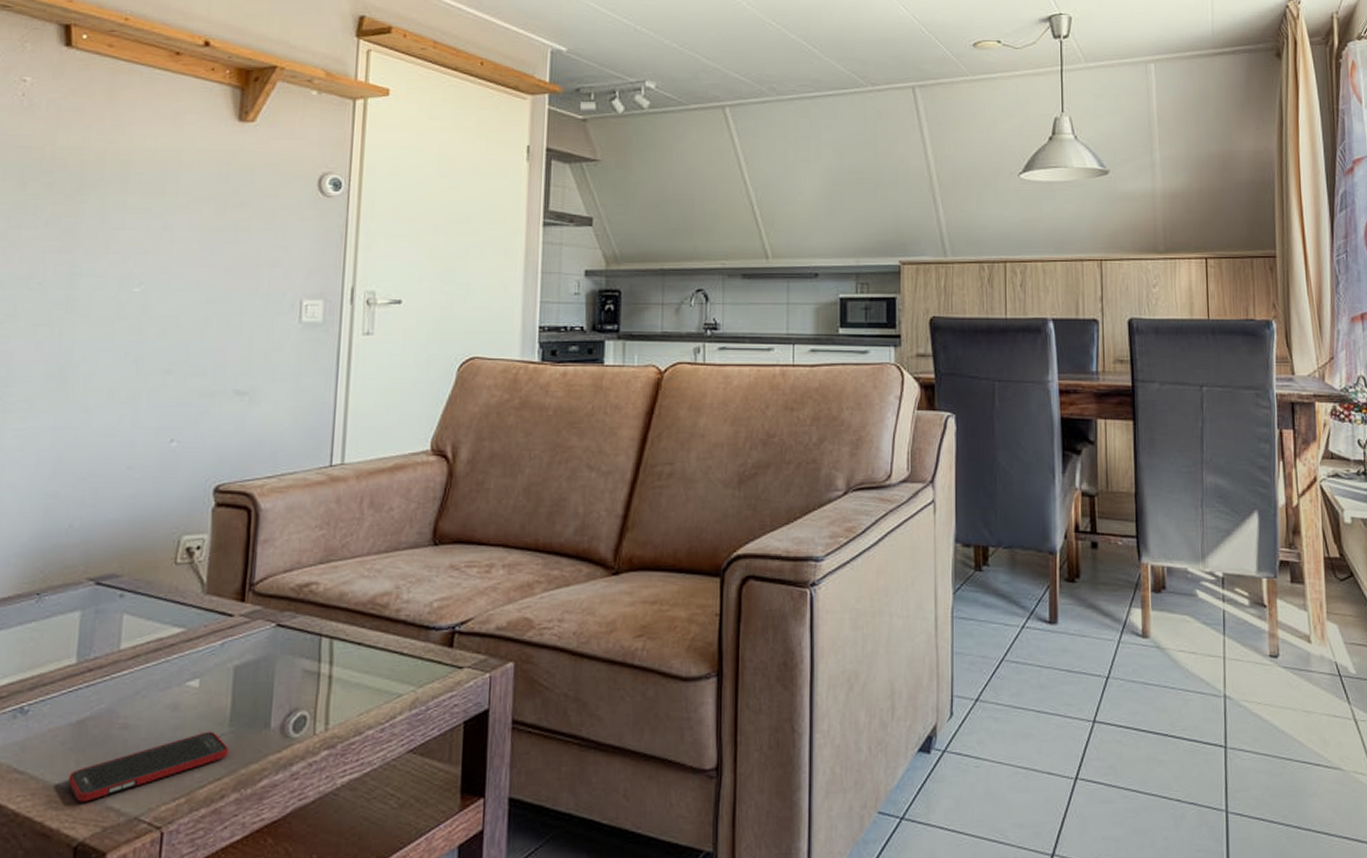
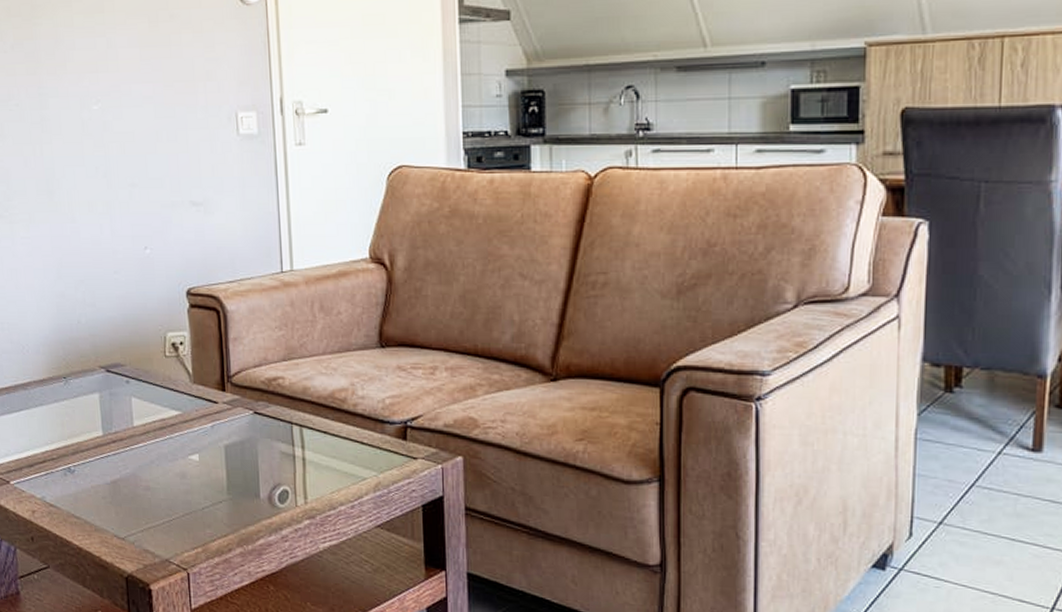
cell phone: present [68,731,229,802] -> none [112,497,230,544]

